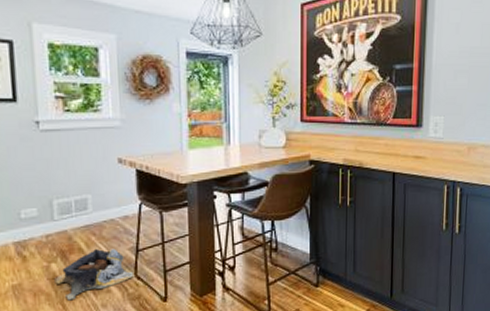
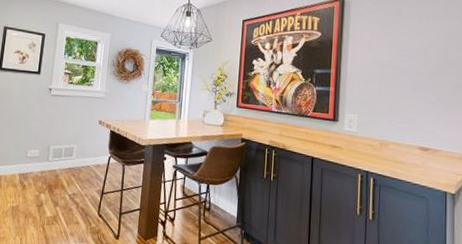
bag: present [53,248,135,301] -> none [40,187,98,226]

